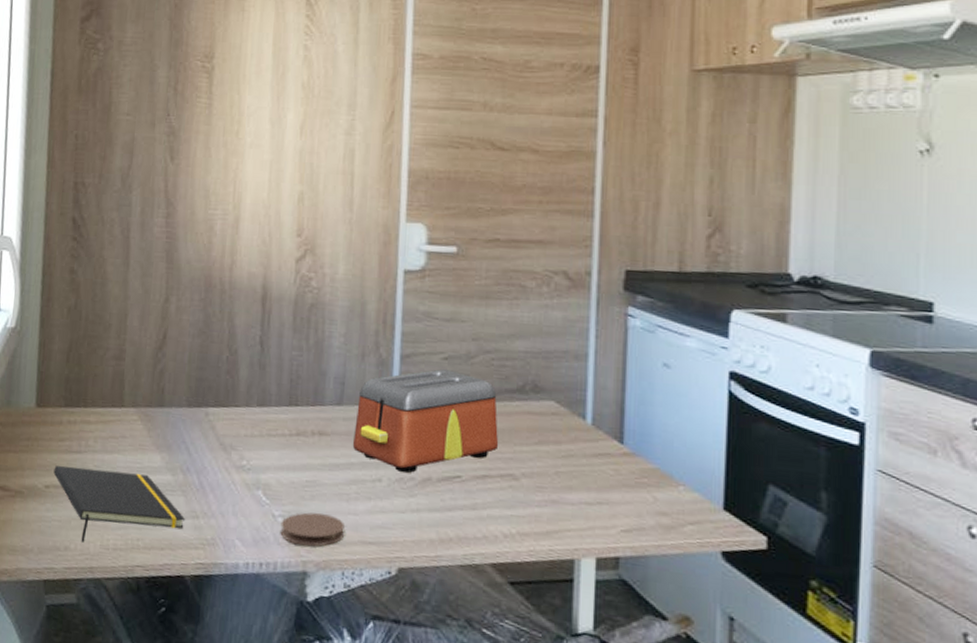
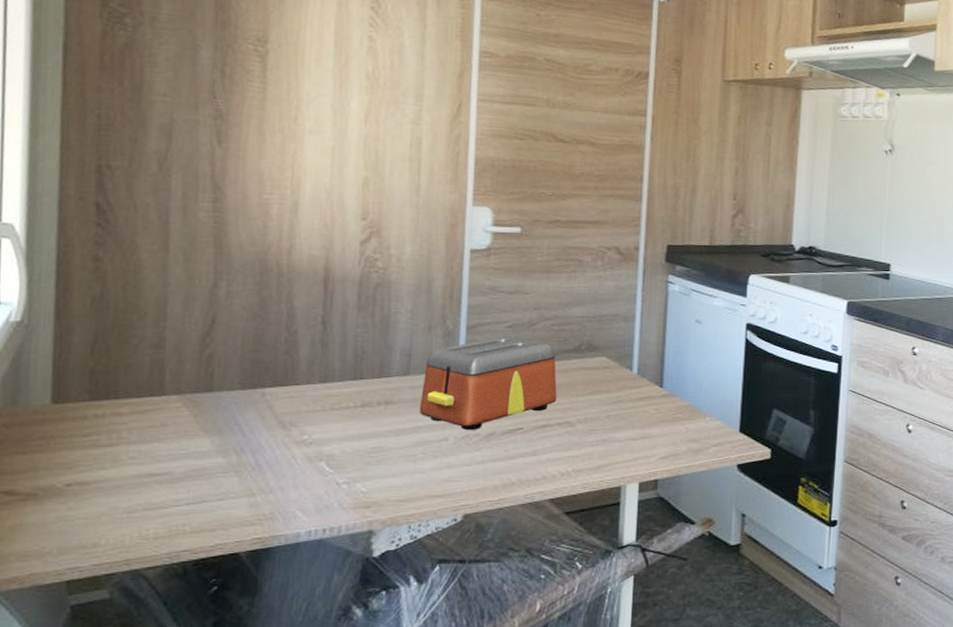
notepad: present [53,465,186,542] -> none [76,459,240,536]
coaster: present [280,512,344,547] -> none [344,476,411,507]

